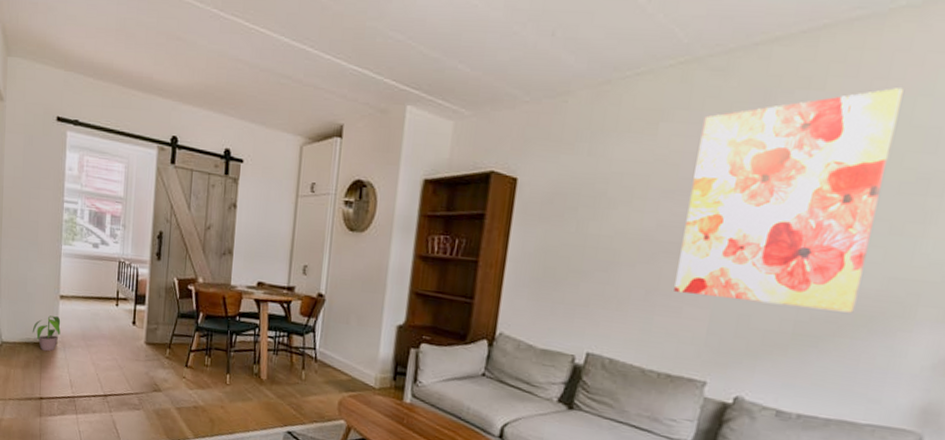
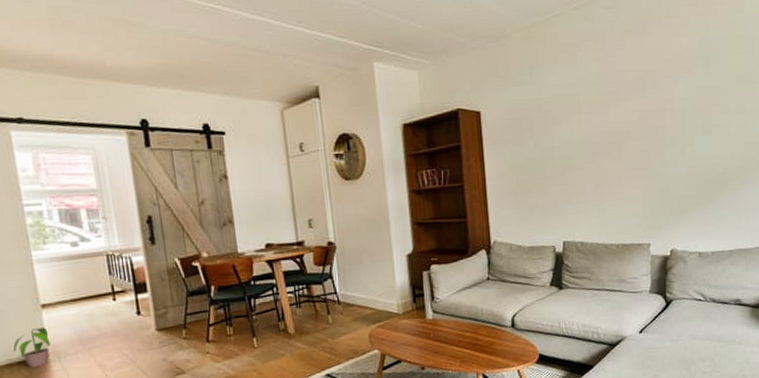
wall art: present [674,88,904,313] -> none [607,10,730,180]

